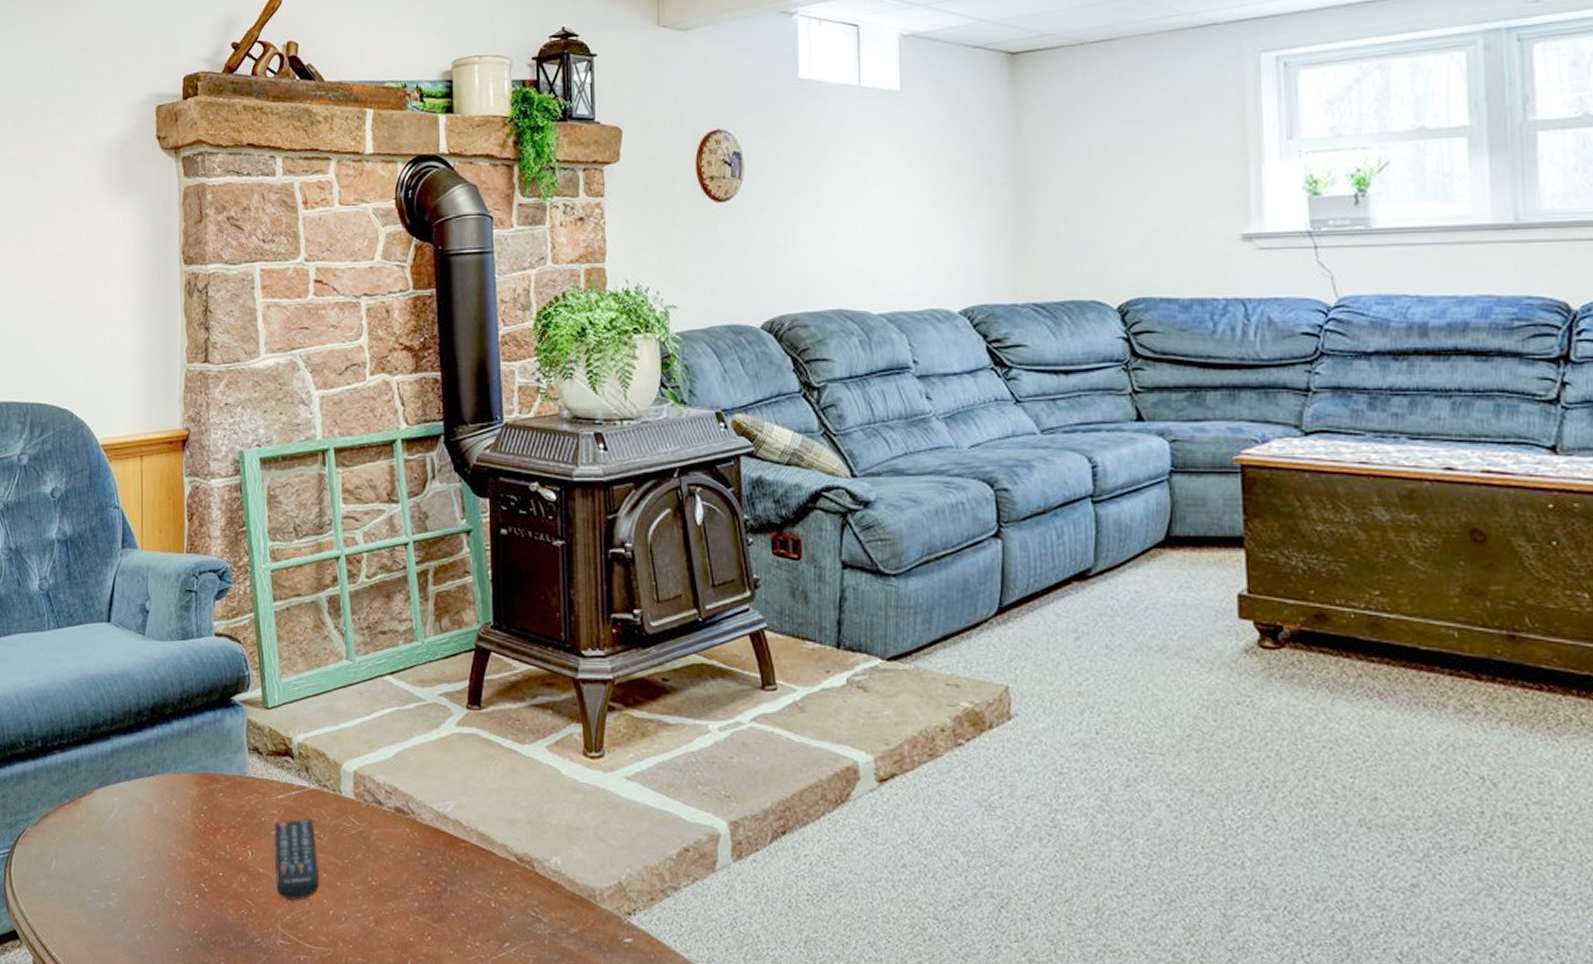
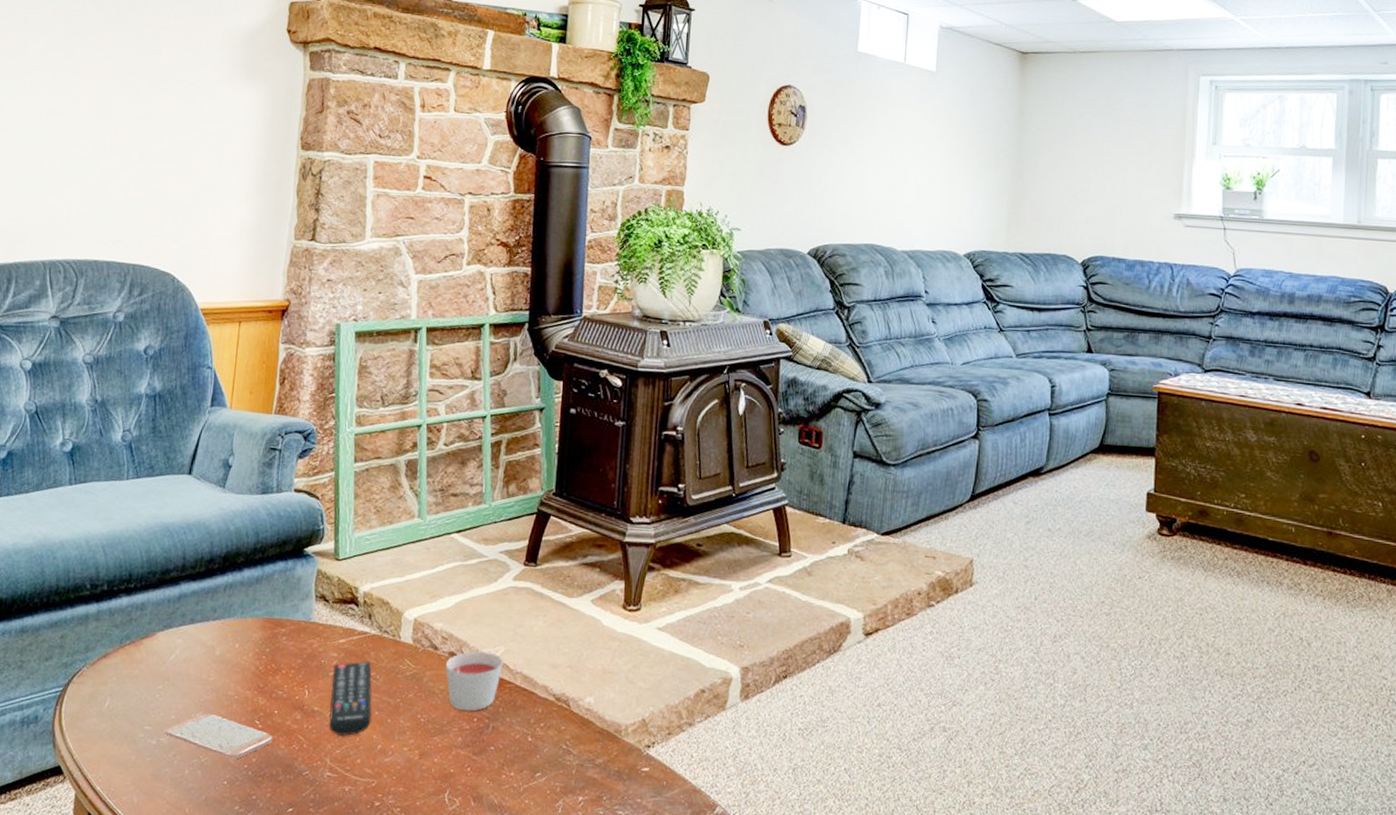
smartphone: none [113,875,220,925] -> present [165,713,273,759]
candle: none [392,806,456,873] -> present [445,651,504,711]

